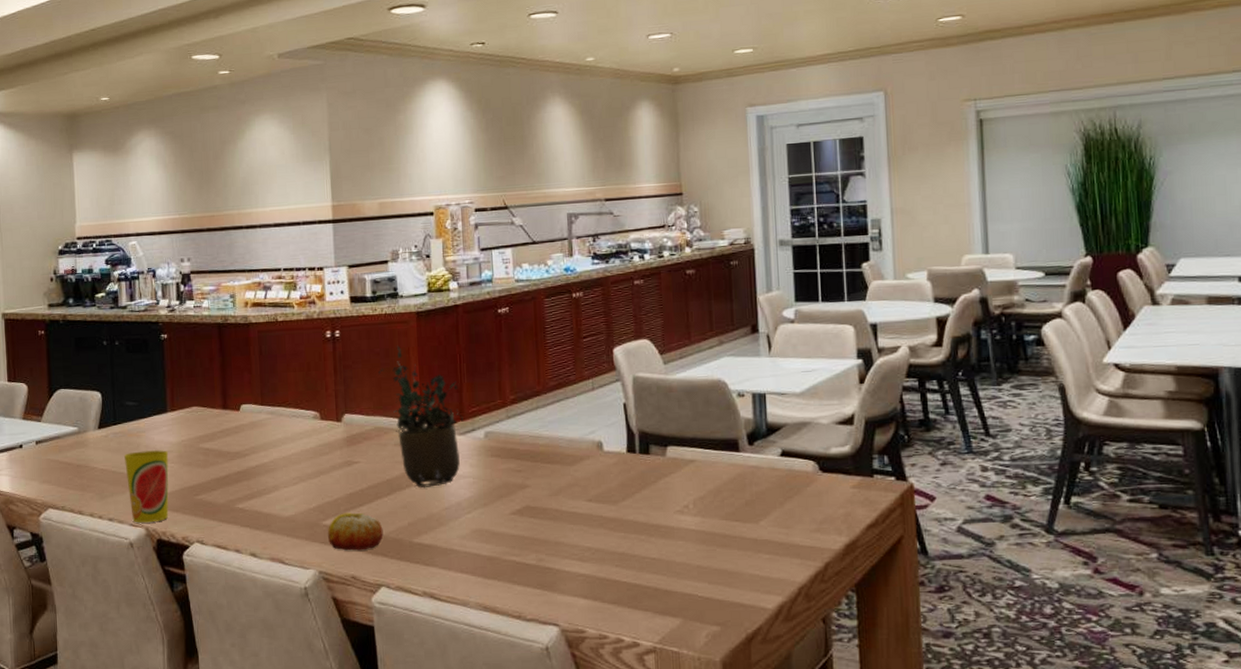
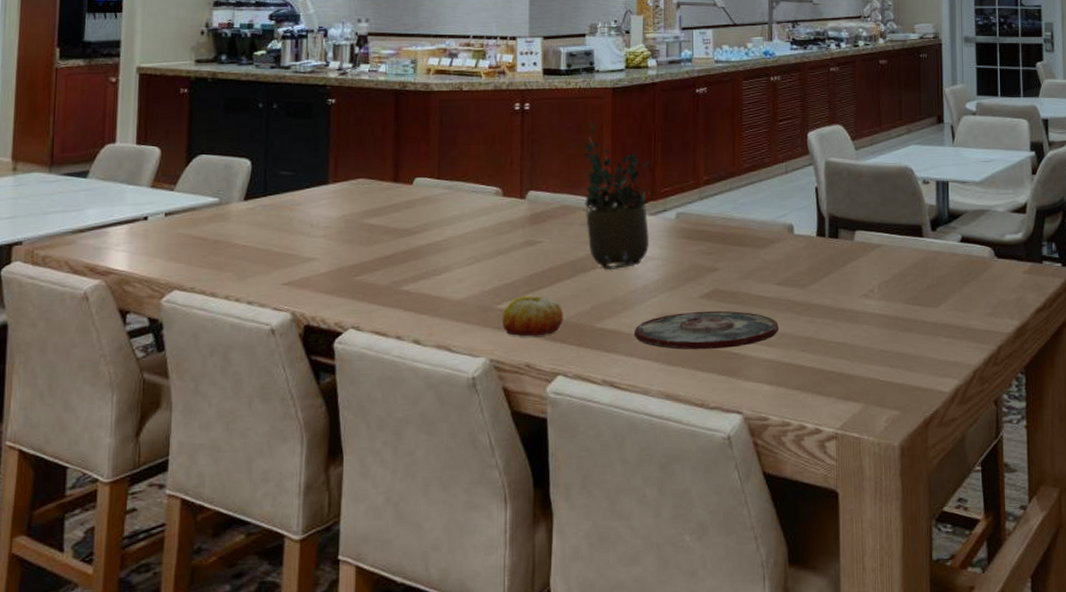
cup: present [124,450,169,523] -> none [273,225,326,307]
plate: none [450,526,592,565] -> present [634,310,779,350]

